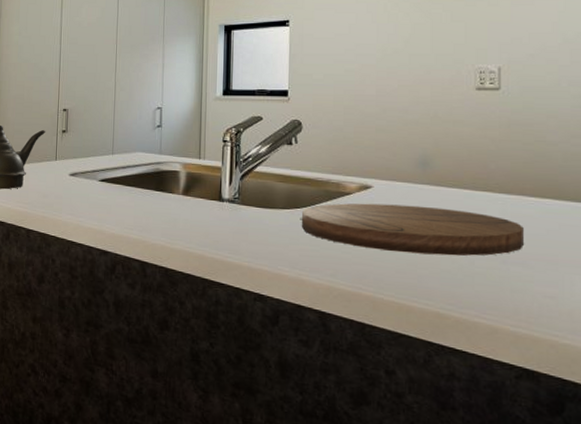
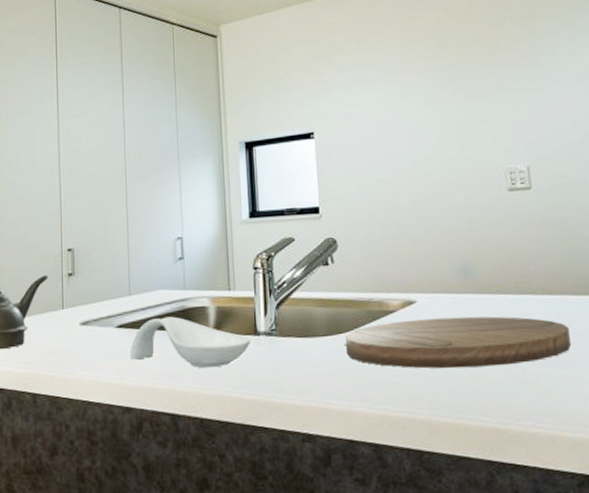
spoon rest: none [109,176,215,226] -> present [129,316,250,369]

